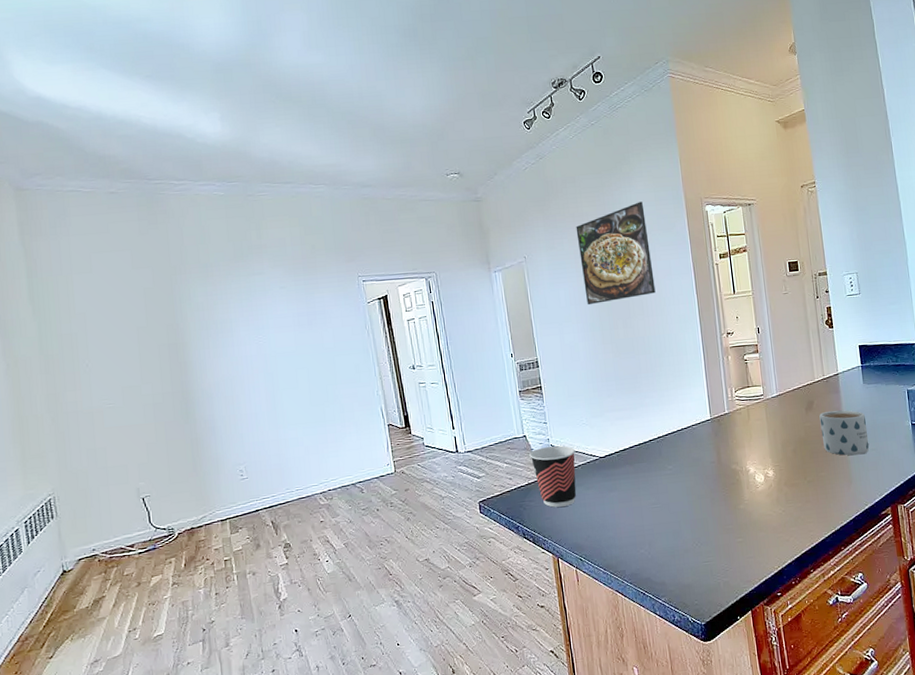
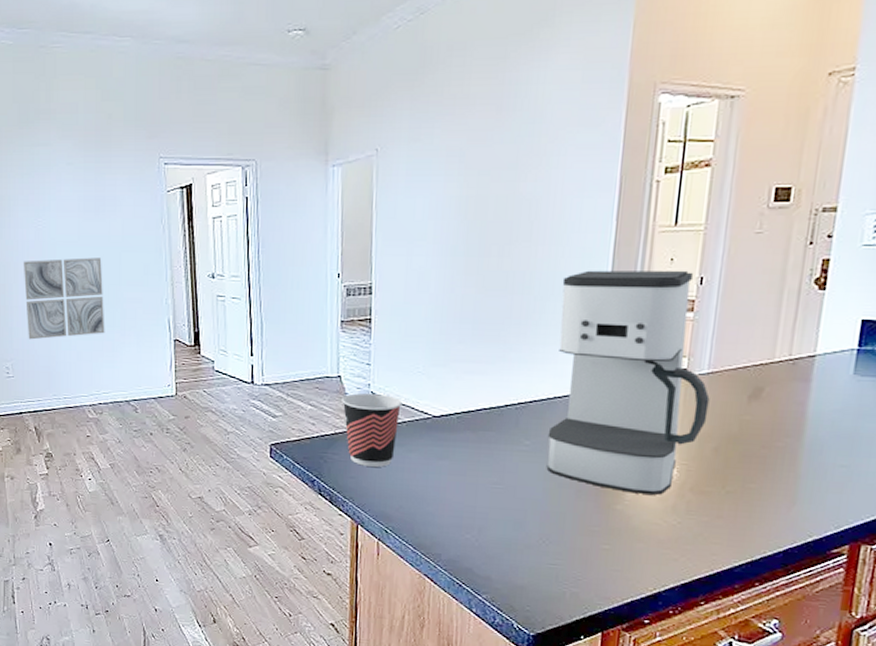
wall art: none [248,363,328,442] -> present [23,257,105,340]
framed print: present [576,201,656,305] -> none [452,83,562,222]
coffee maker: none [670,324,784,494] -> present [546,270,710,495]
mug: present [819,410,870,456] -> none [763,405,843,470]

